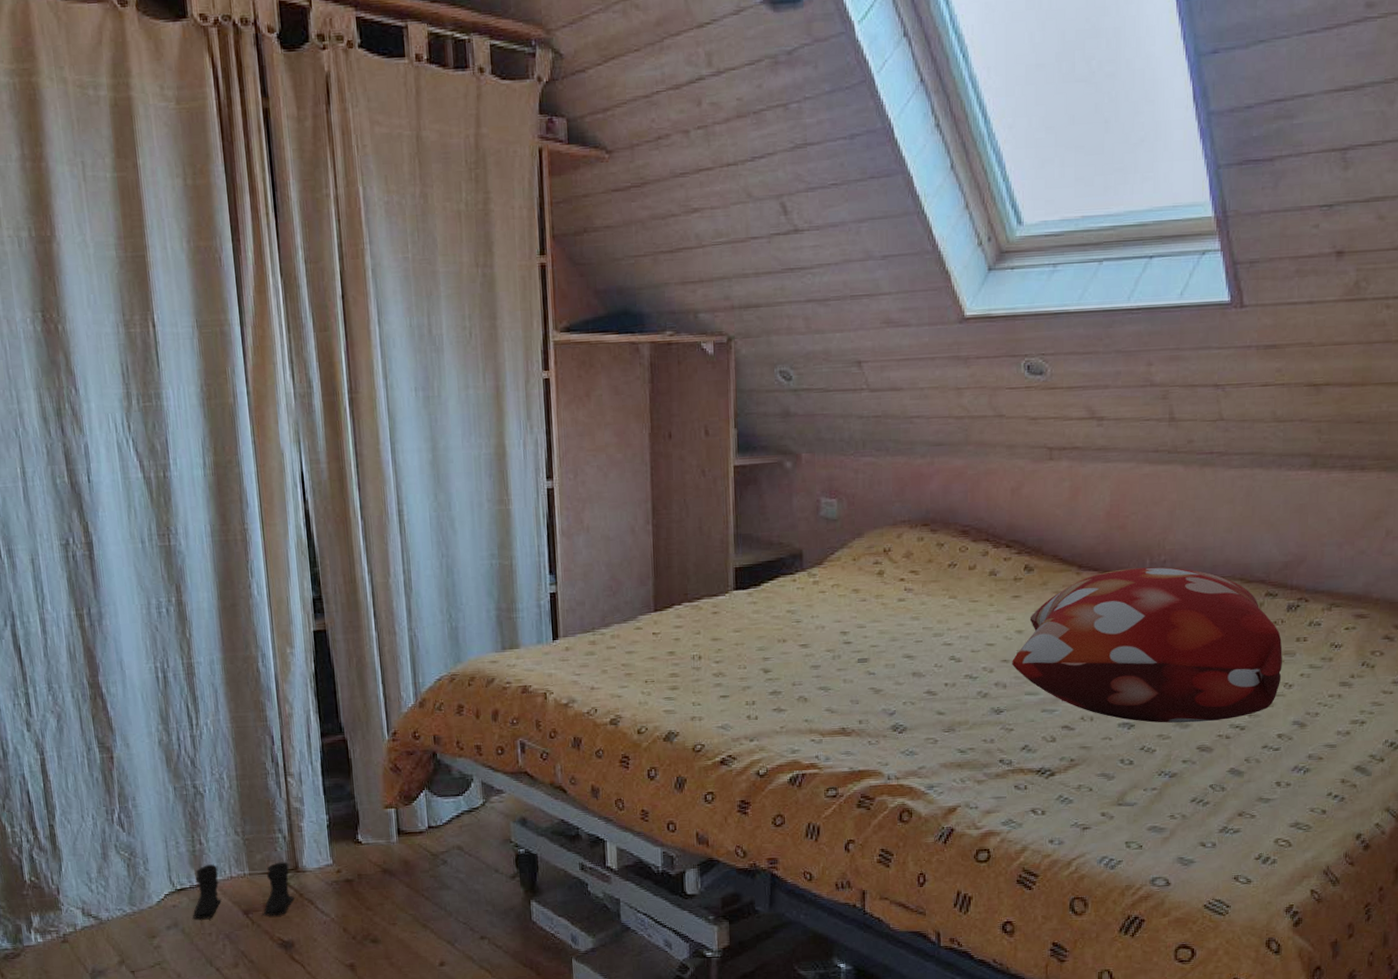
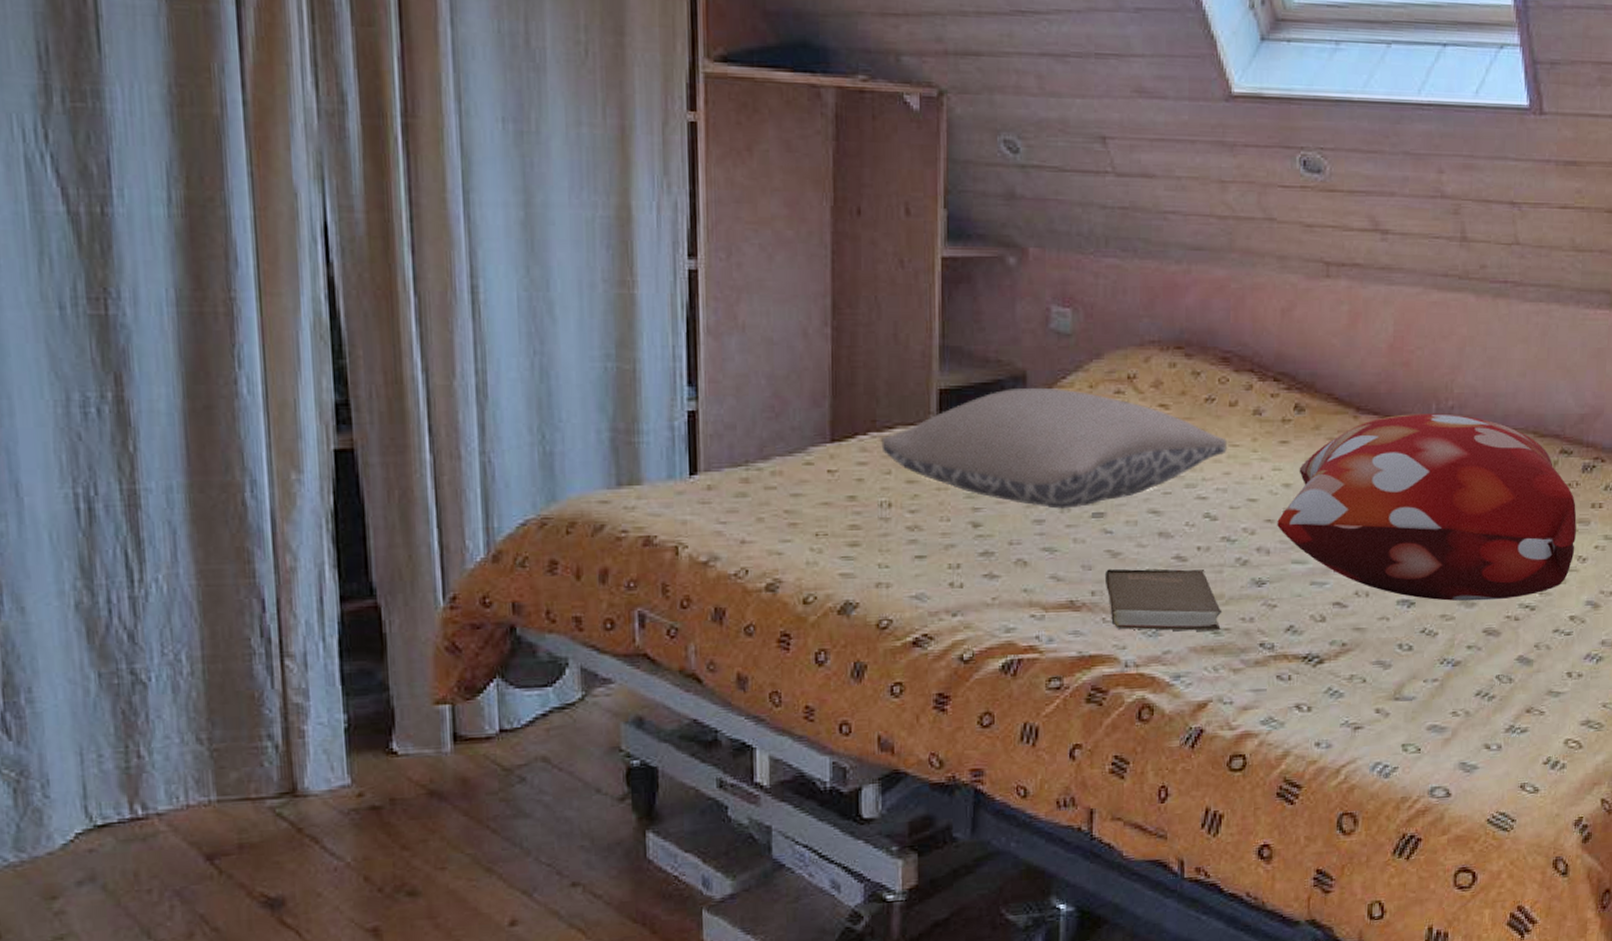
boots: present [193,862,294,919] -> none [121,782,288,869]
pillow: none [692,562,968,657] -> present [881,387,1227,509]
book: none [870,702,967,751] -> present [1106,568,1222,631]

